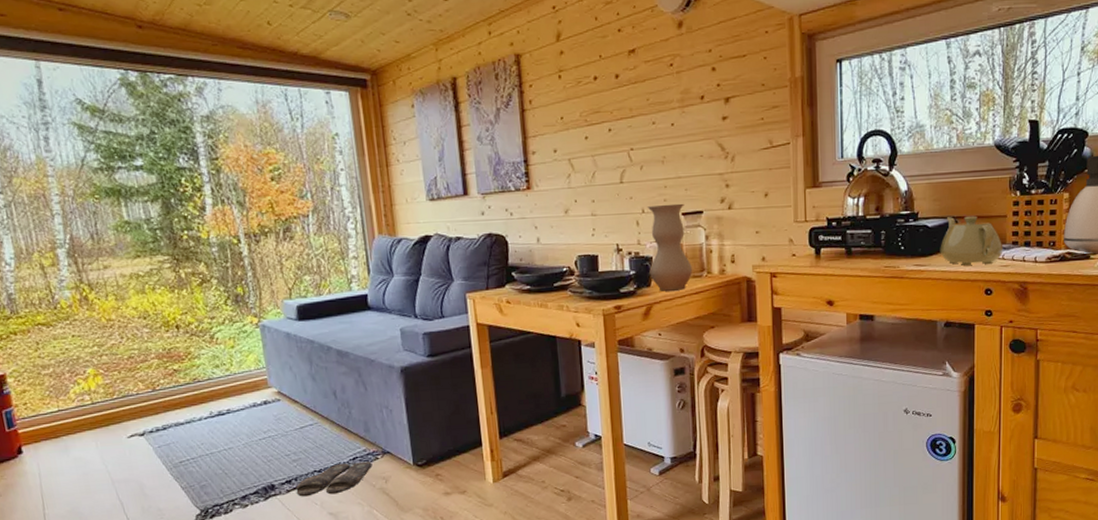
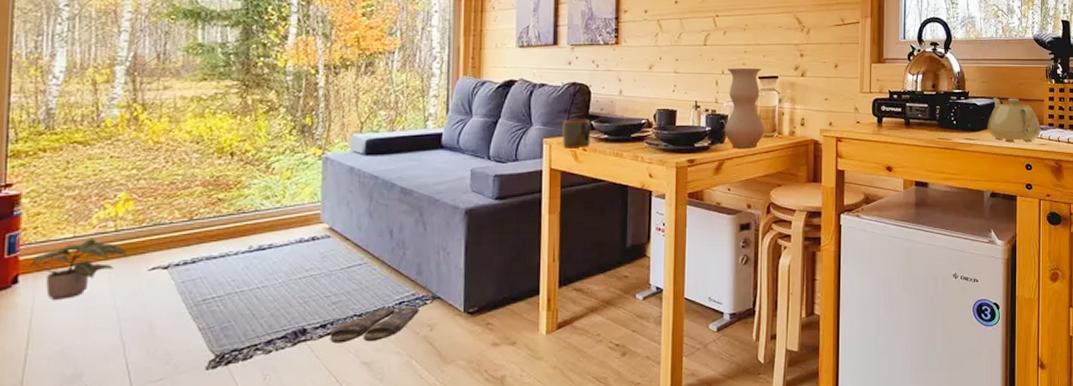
potted plant: none [28,411,106,466] -> present [29,239,127,300]
mug: none [483,270,514,303] -> present [562,119,591,149]

